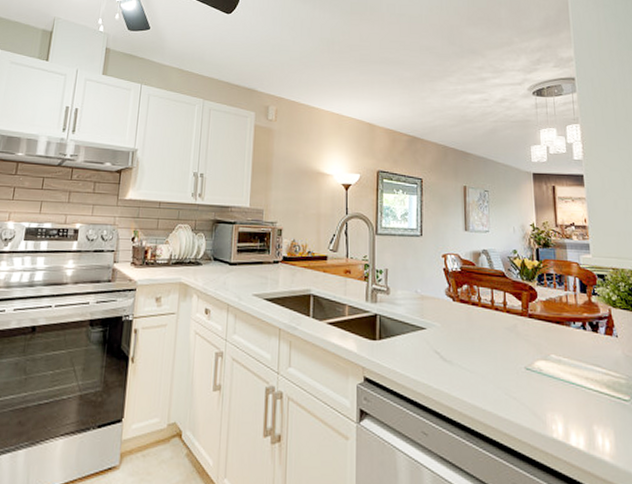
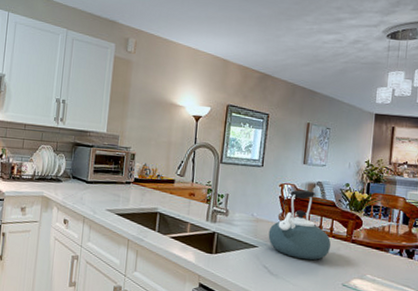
kettle: none [436,260,507,341] -> present [268,189,331,261]

